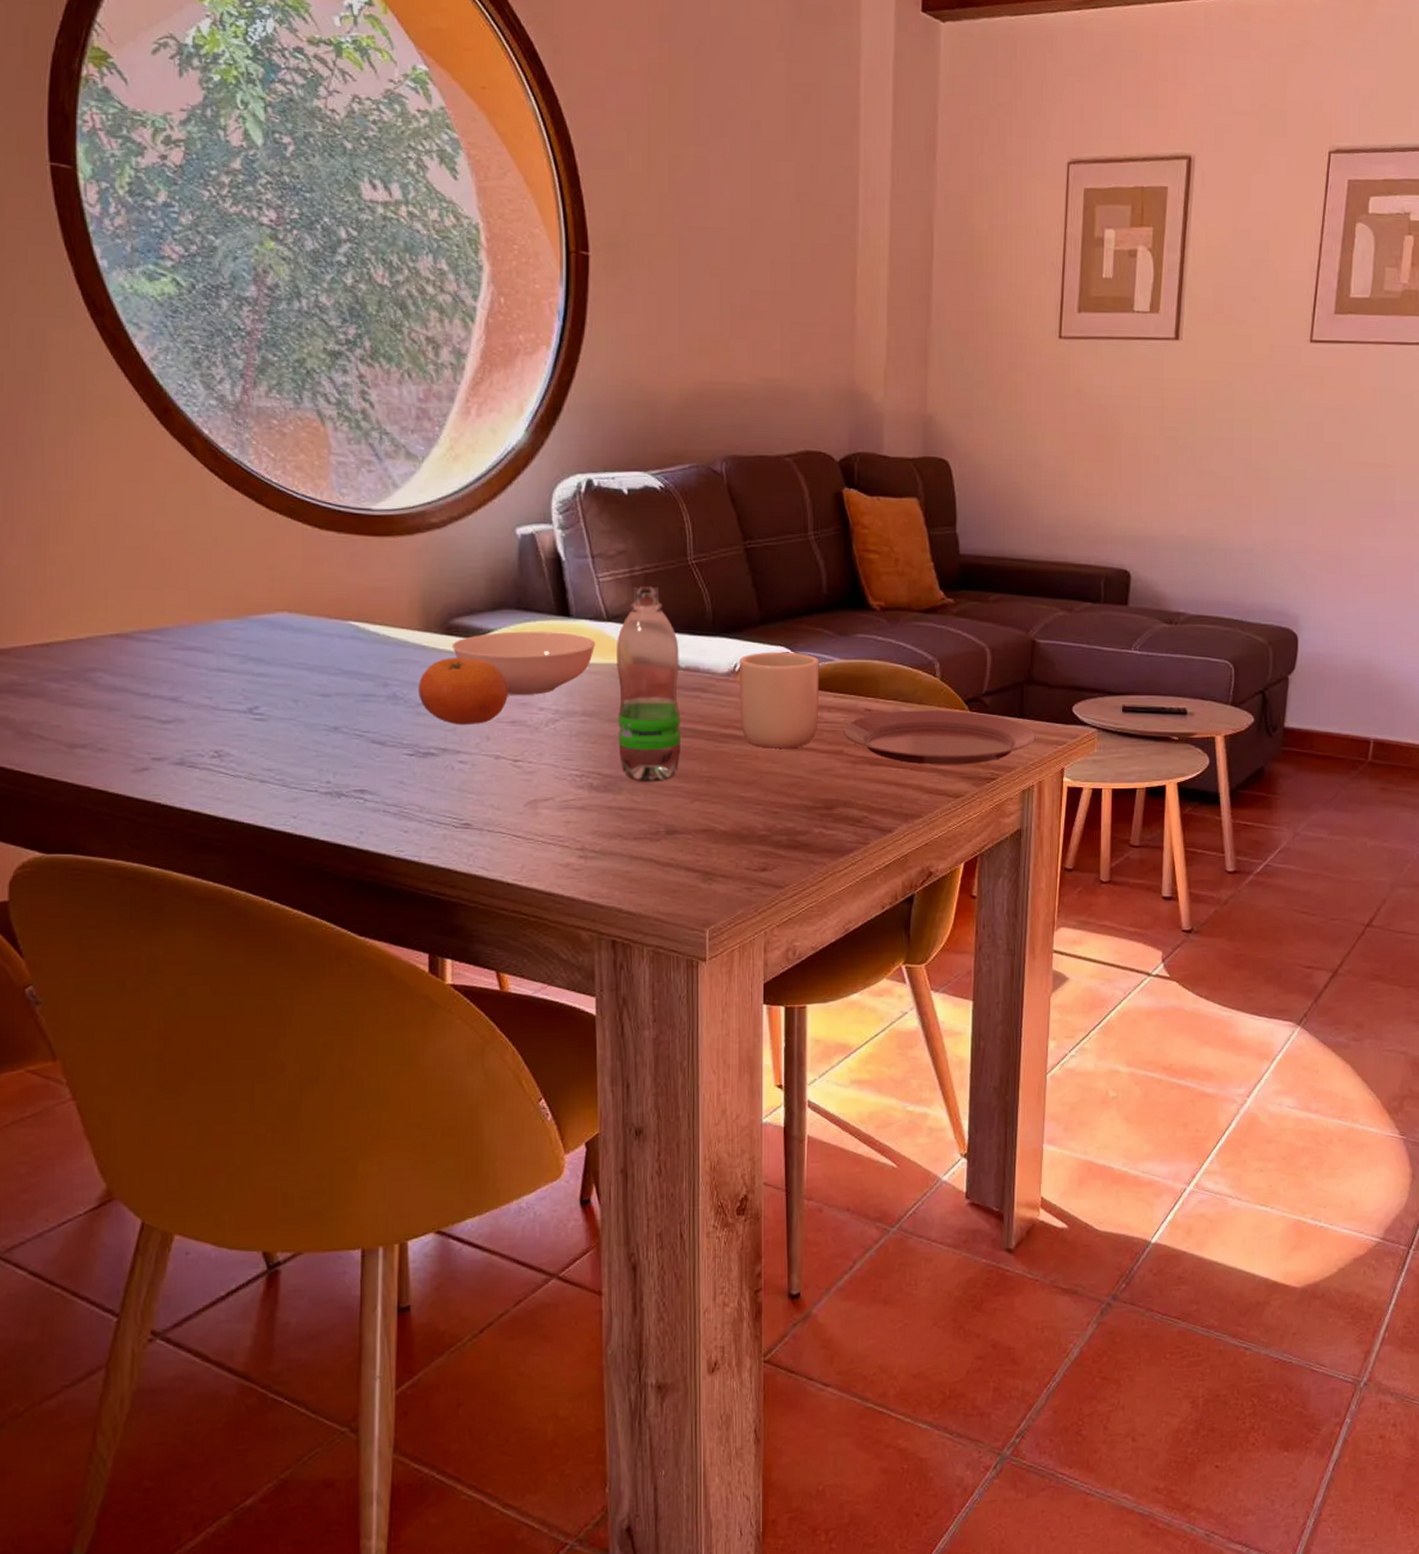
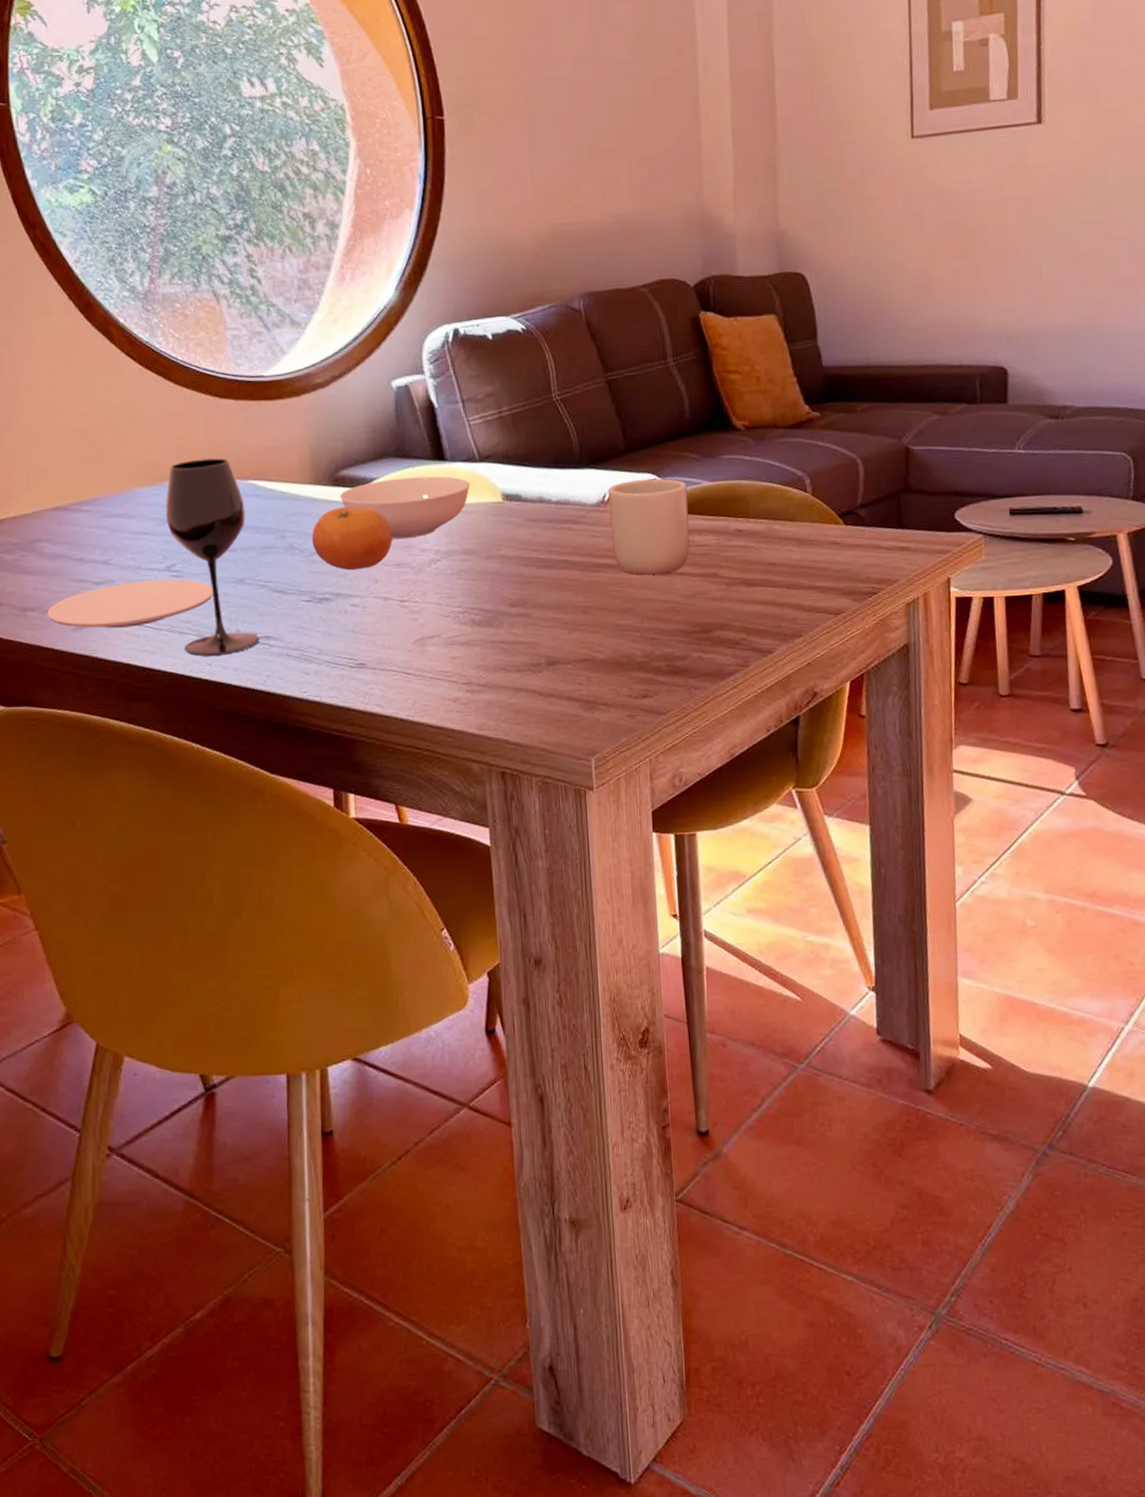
plate: none [101,721,302,772] -> present [47,579,214,628]
wineglass: none [249,594,352,807] -> present [165,458,259,655]
bottle: present [617,586,681,782] -> none [490,425,556,616]
plate: present [843,710,1036,765] -> none [715,525,917,583]

